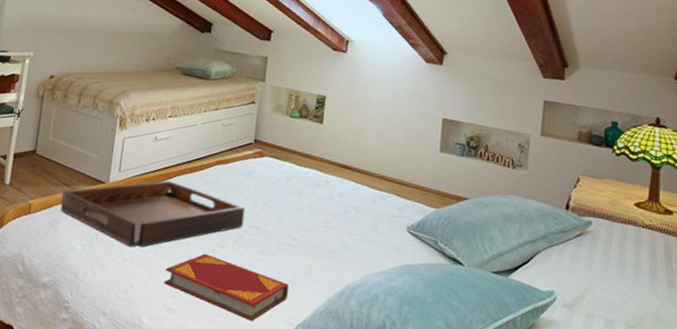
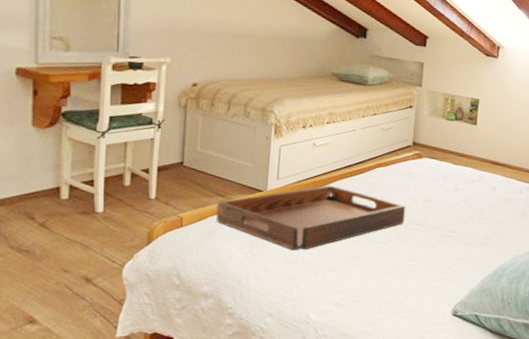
hardback book: present [164,253,289,321] -> none [329,250,448,306]

